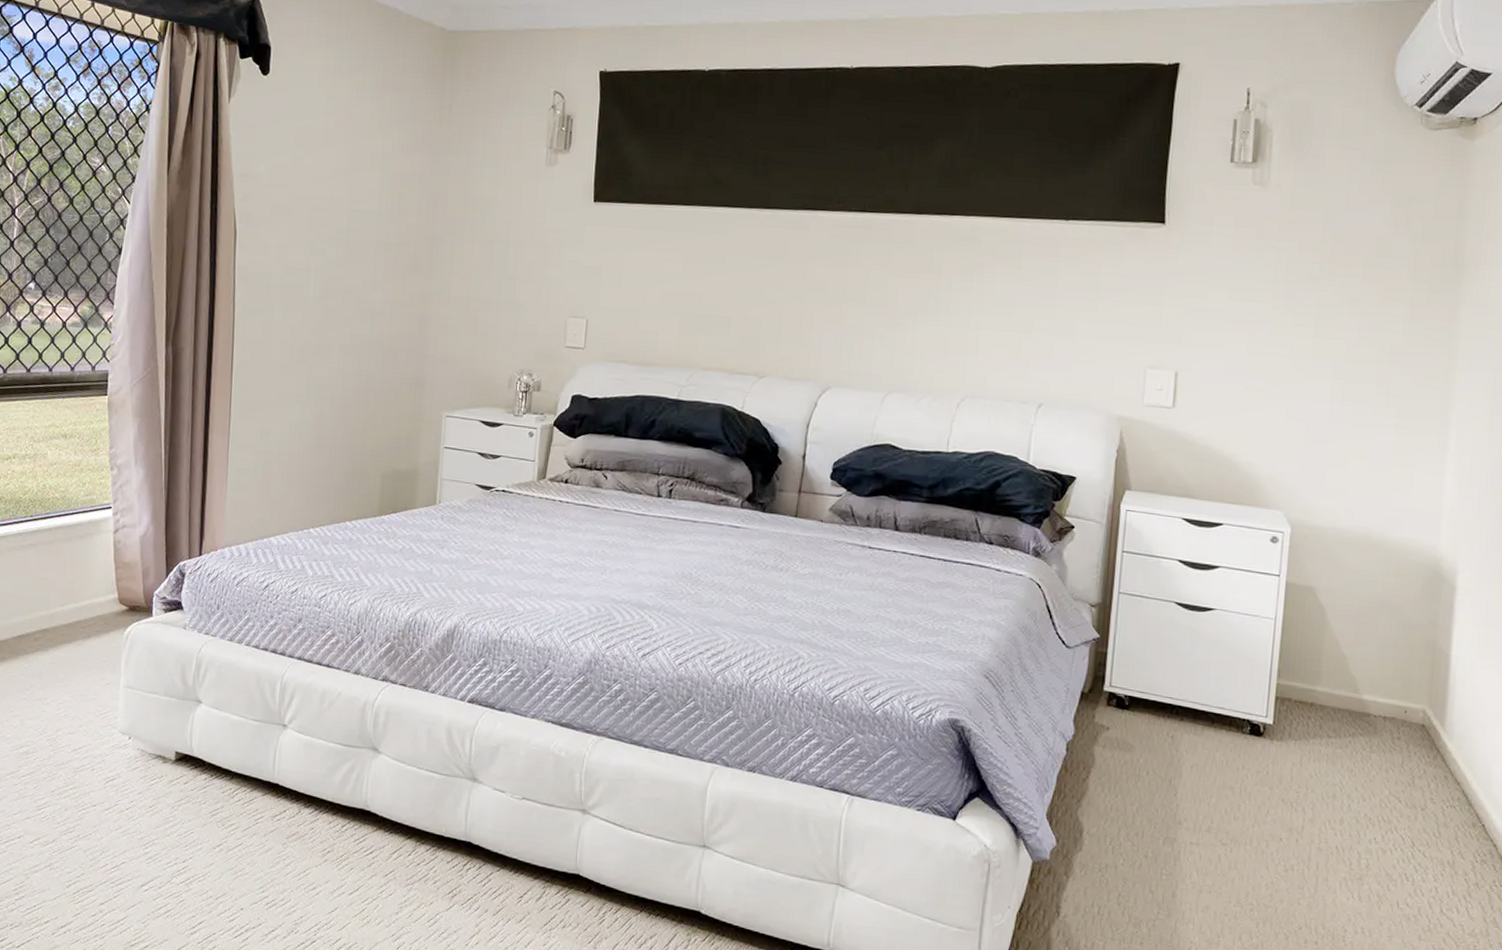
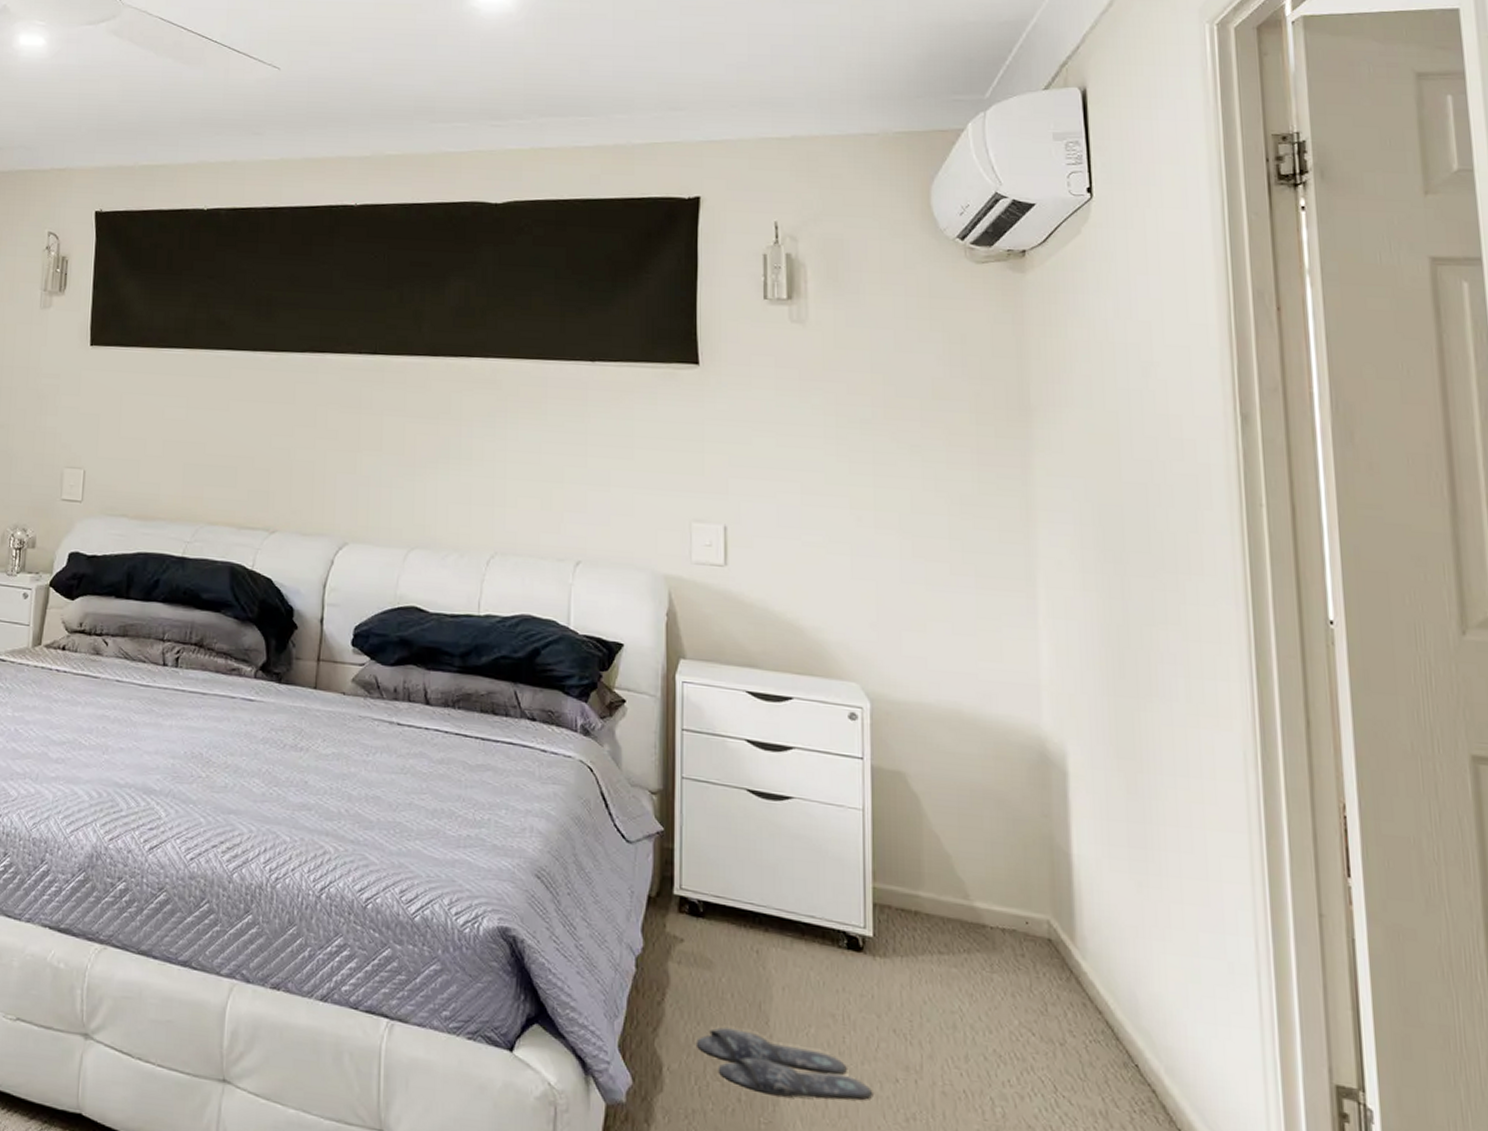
slippers: none [1114,798,1259,855] -> present [697,1027,872,1100]

